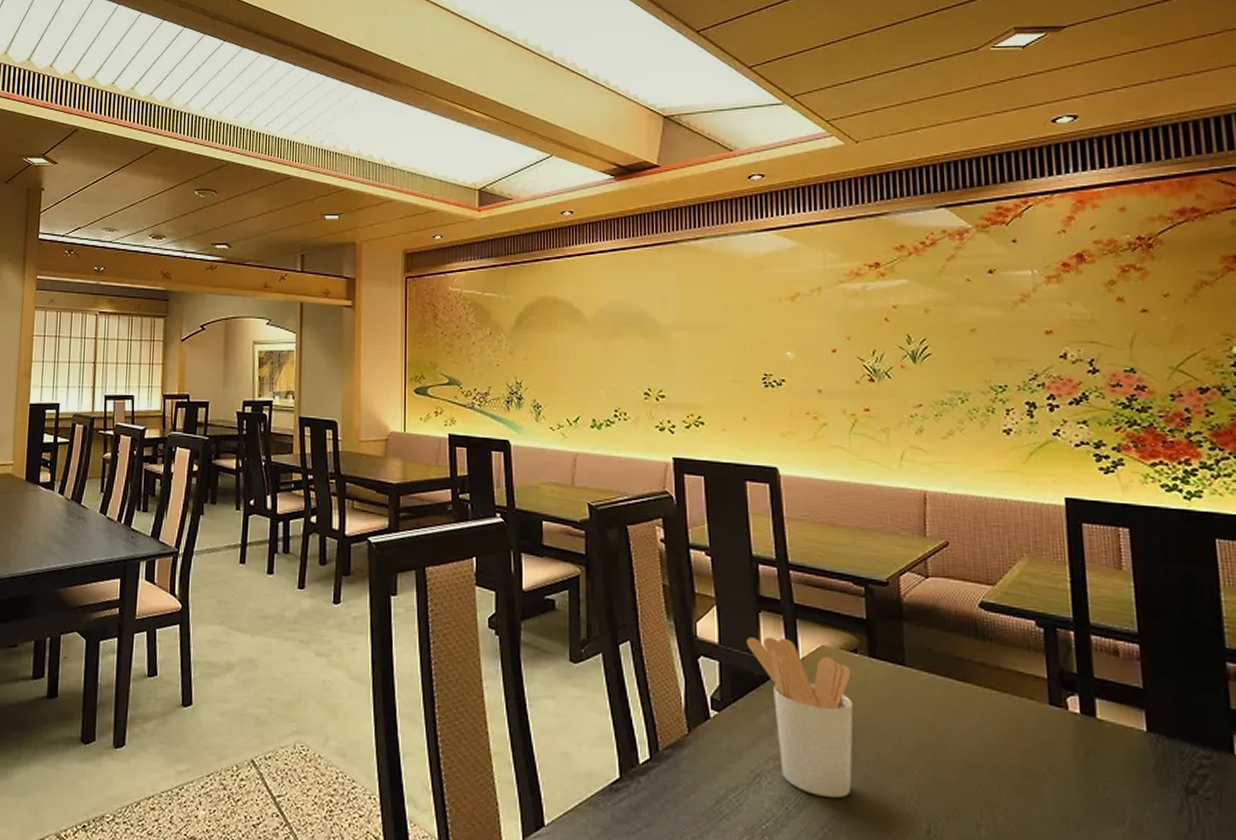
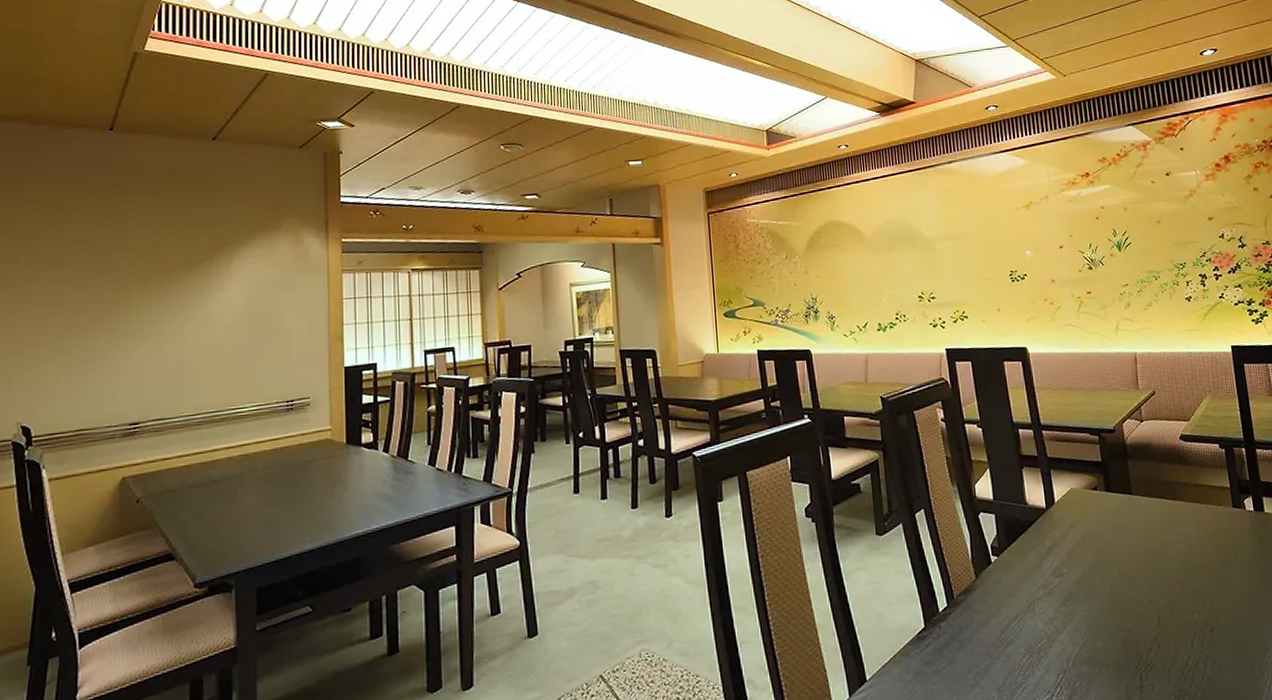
utensil holder: present [746,637,853,799] -> none [1014,486,1102,611]

